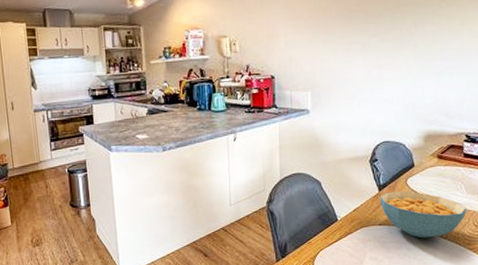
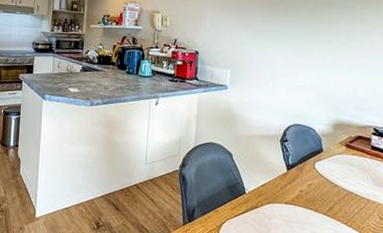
cereal bowl: present [379,191,466,238] -> none [287,173,372,224]

